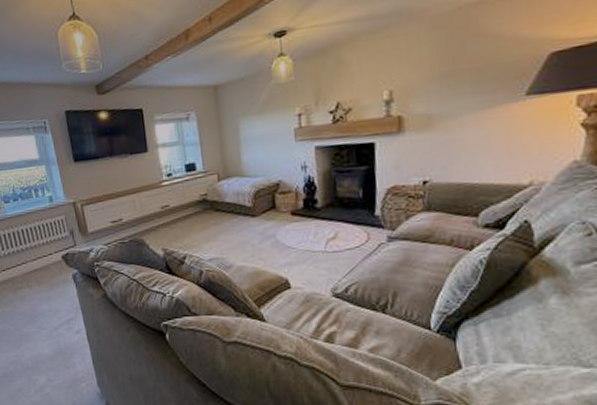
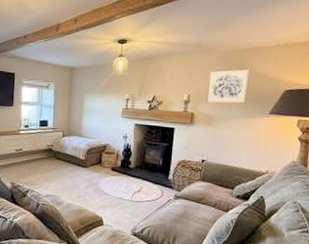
wall art: none [417,30,487,98] -> present [205,67,250,104]

